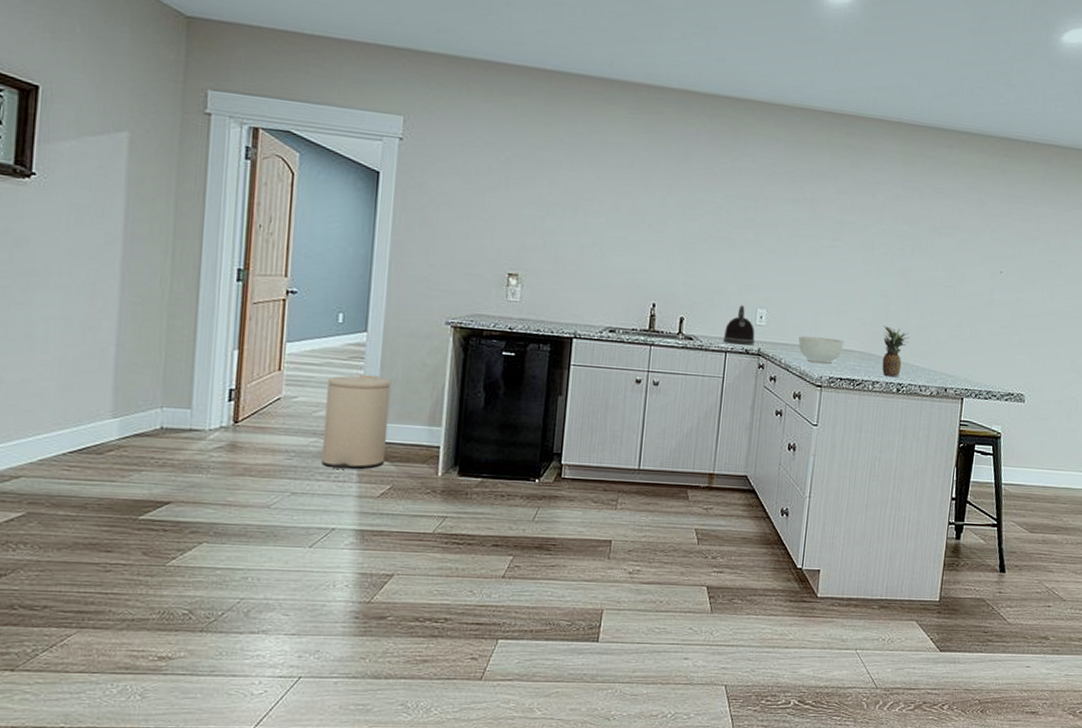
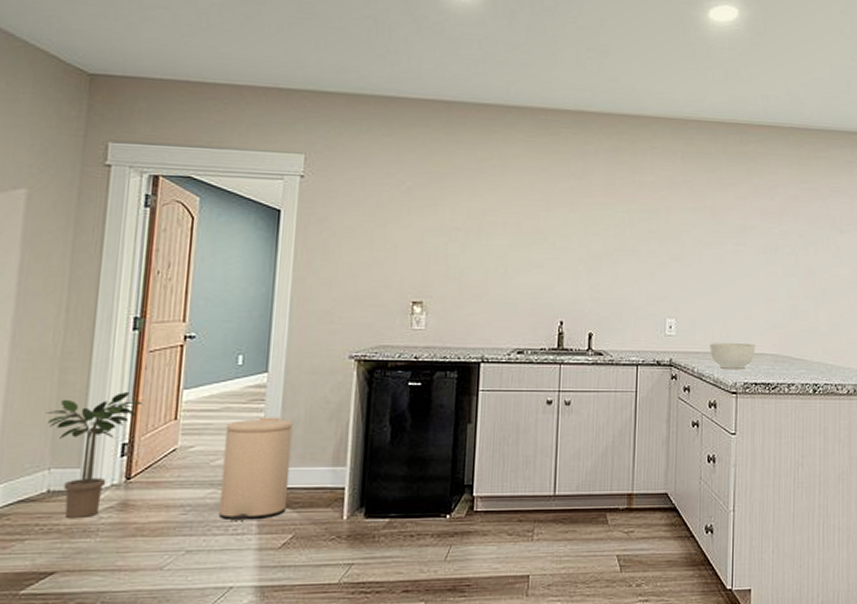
potted plant: none [156,340,248,456] -> present [46,392,143,519]
kettle: present [722,305,755,346] -> none [633,316,666,356]
fruit: present [882,326,910,378] -> none [794,327,821,378]

